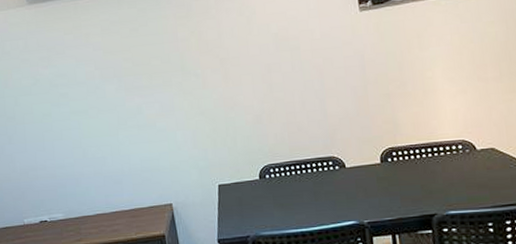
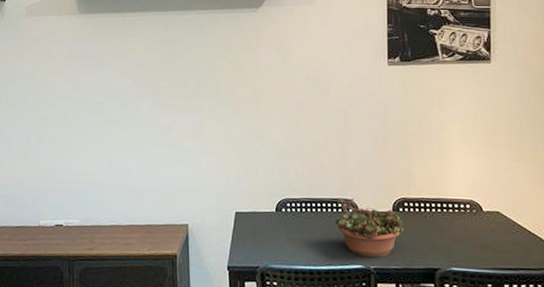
succulent planter: none [315,155,394,212] -> present [329,198,403,258]

